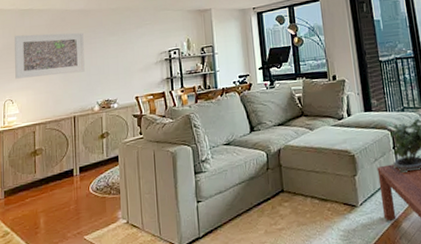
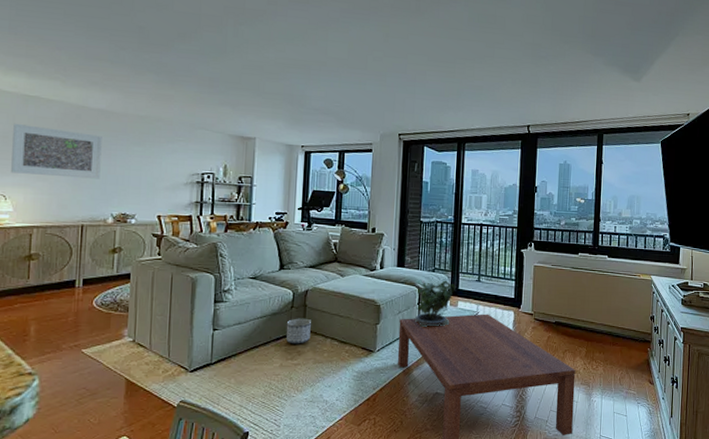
planter: none [264,178,290,208] -> present [286,318,311,344]

